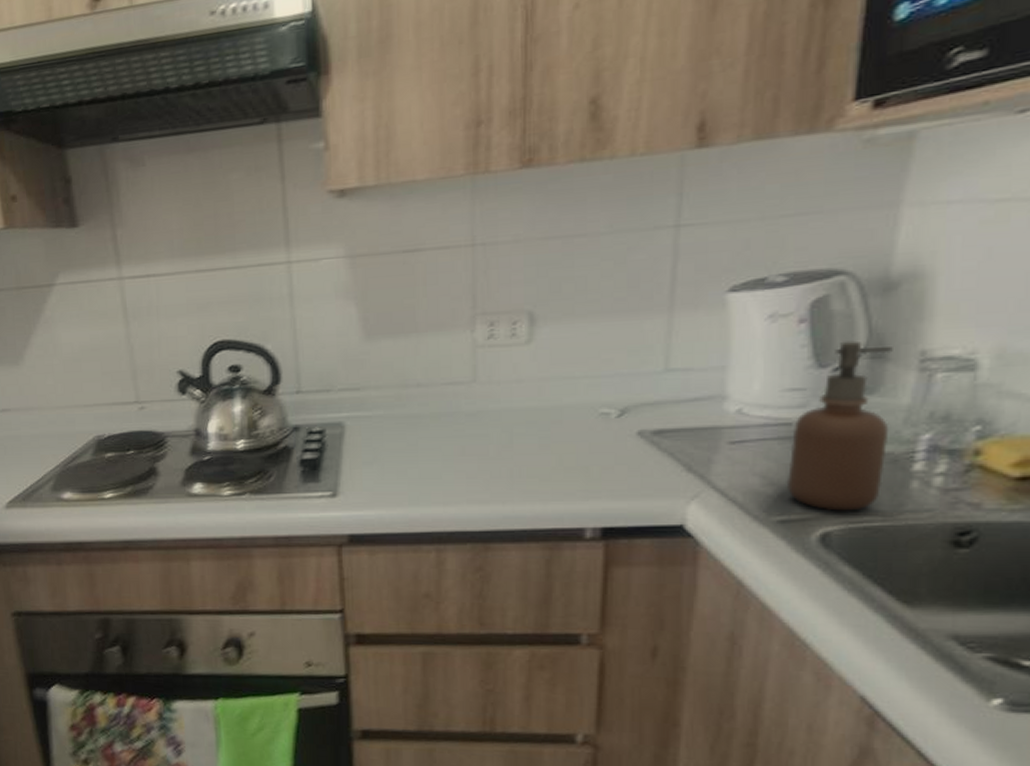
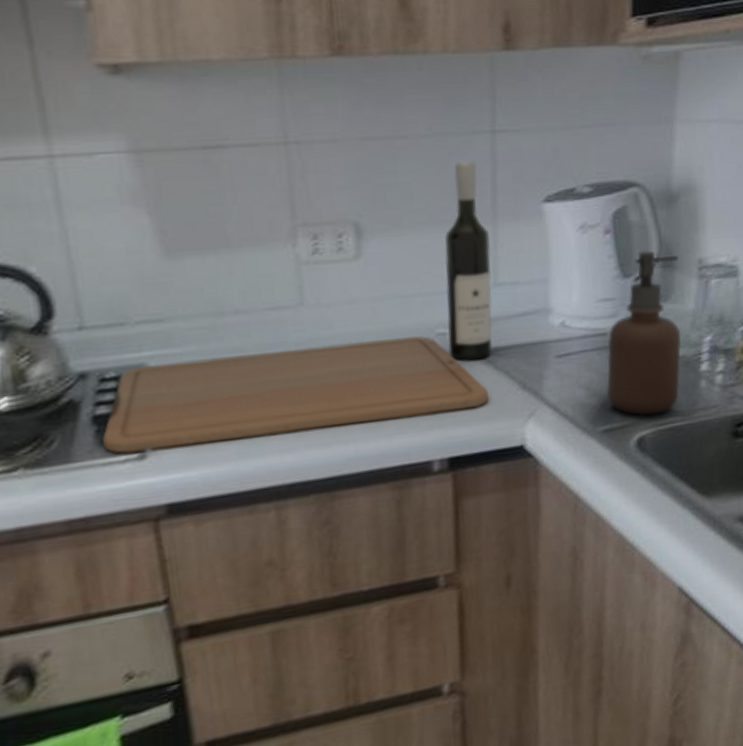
chopping board: none [306,414,649,492] -> present [102,336,488,455]
bottle: none [611,253,664,440] -> present [444,160,493,361]

